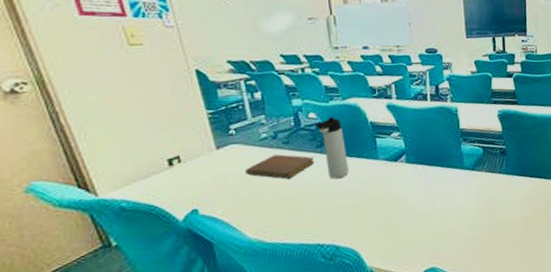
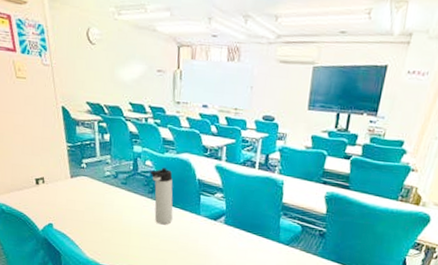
notebook: present [245,154,315,179] -> none [90,192,146,215]

